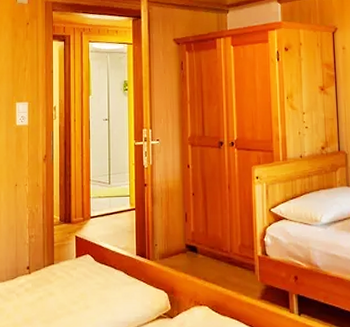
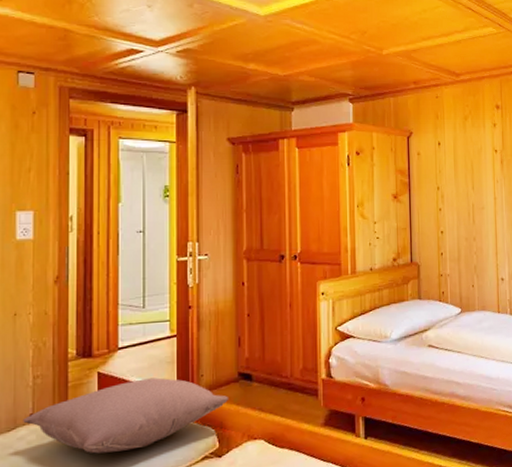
pillow: none [22,244,179,304] -> present [23,377,229,454]

